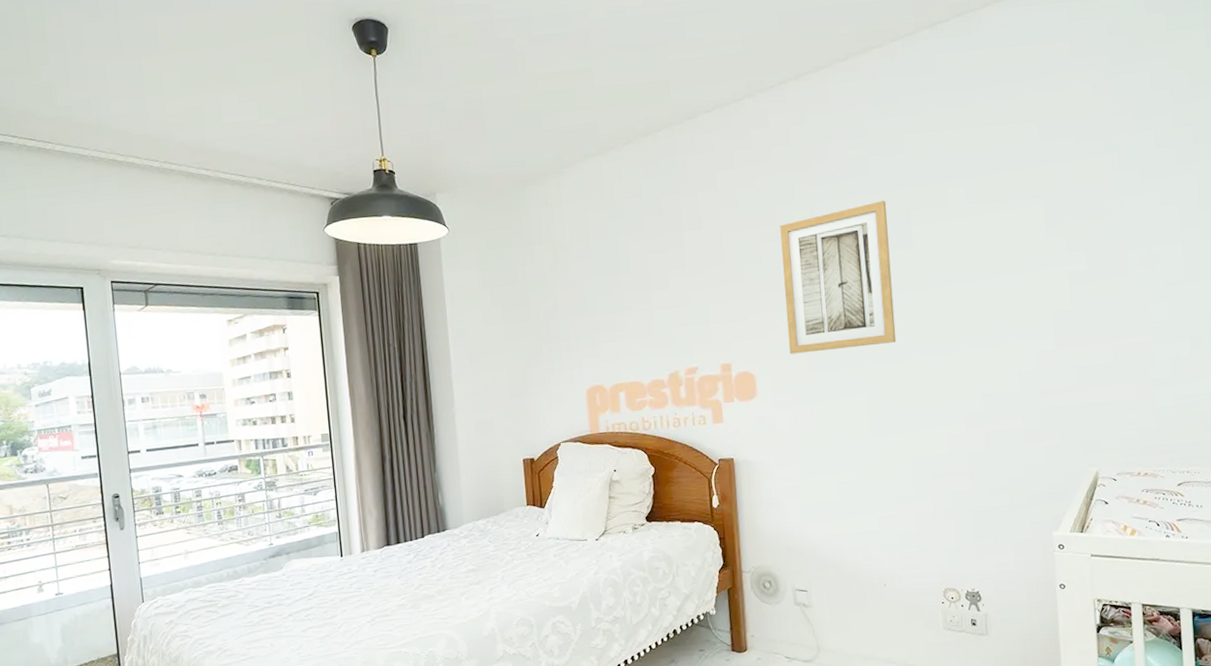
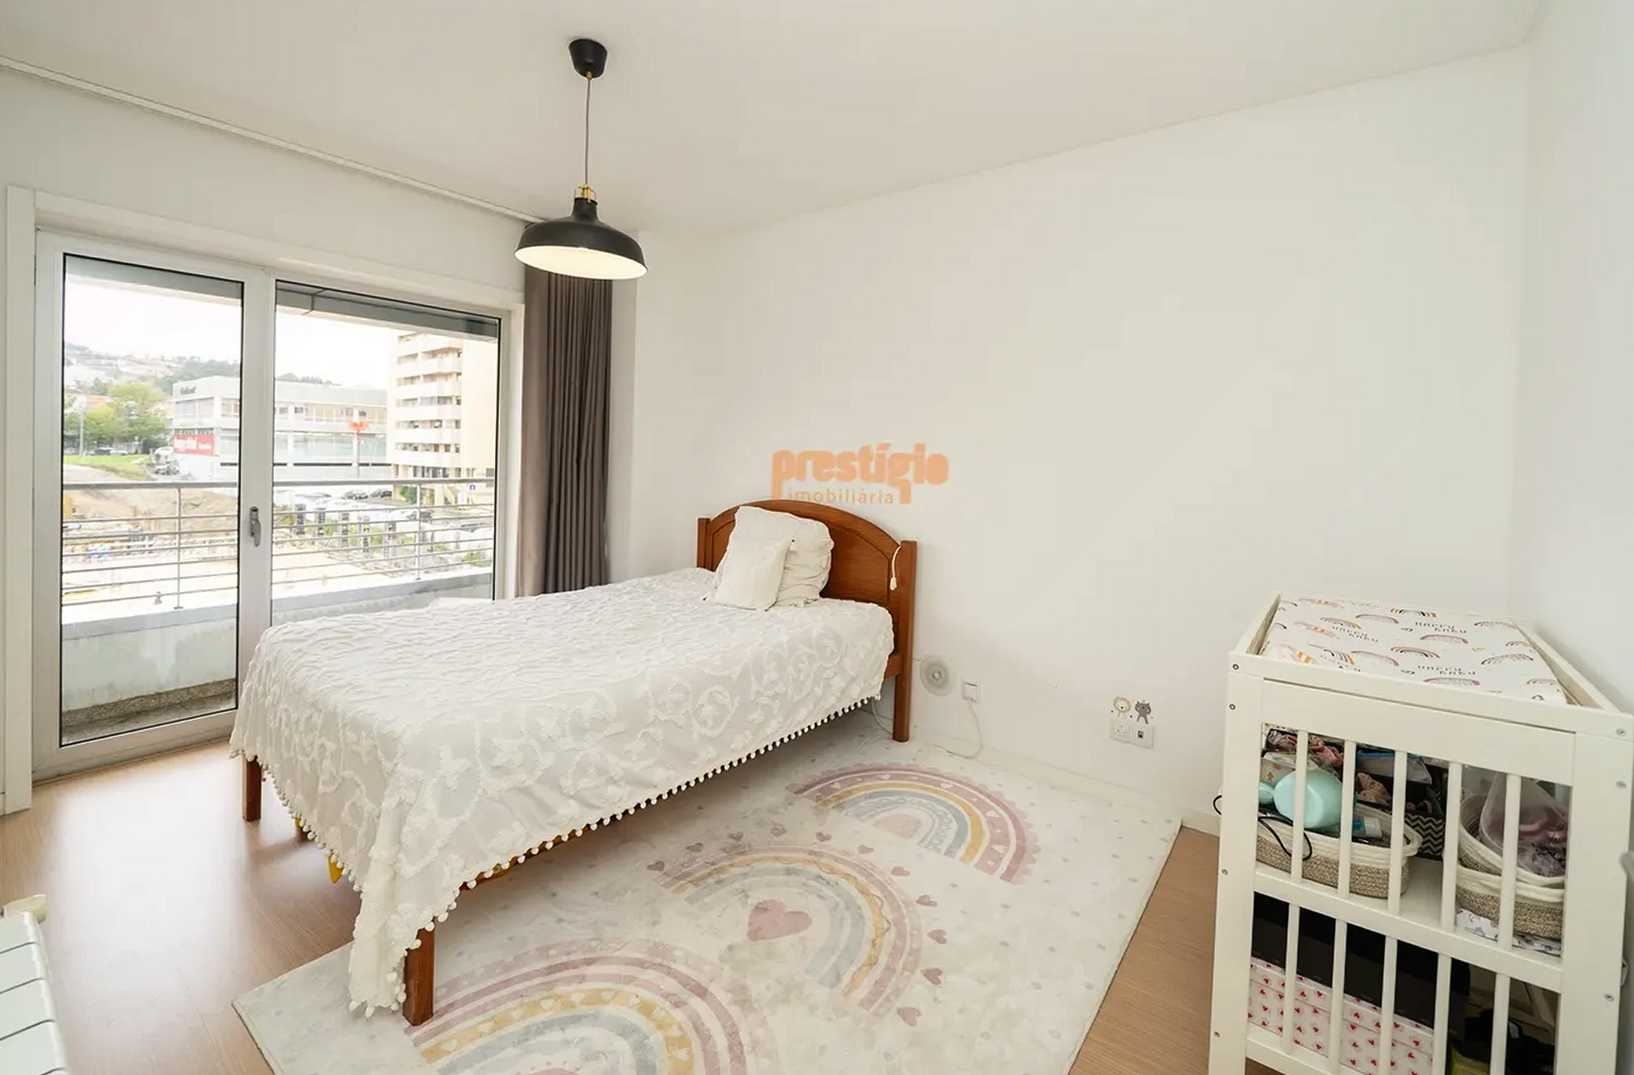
wall art: present [780,200,897,354] -> none [986,296,1101,442]

